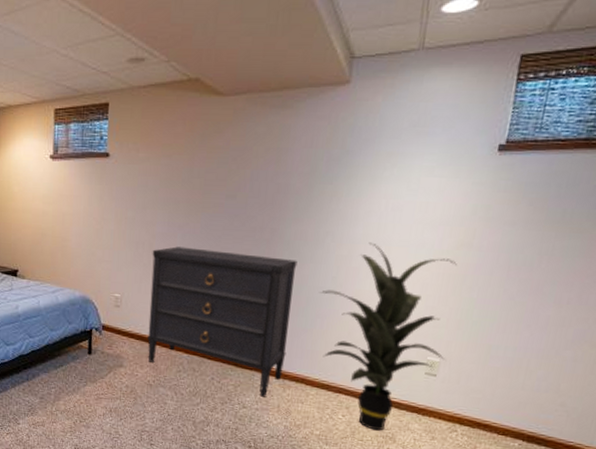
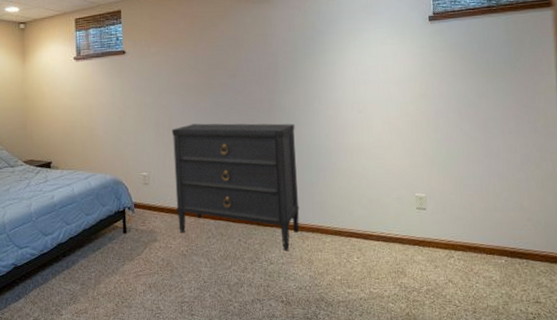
indoor plant: present [320,242,457,431] -> none [318,102,429,267]

